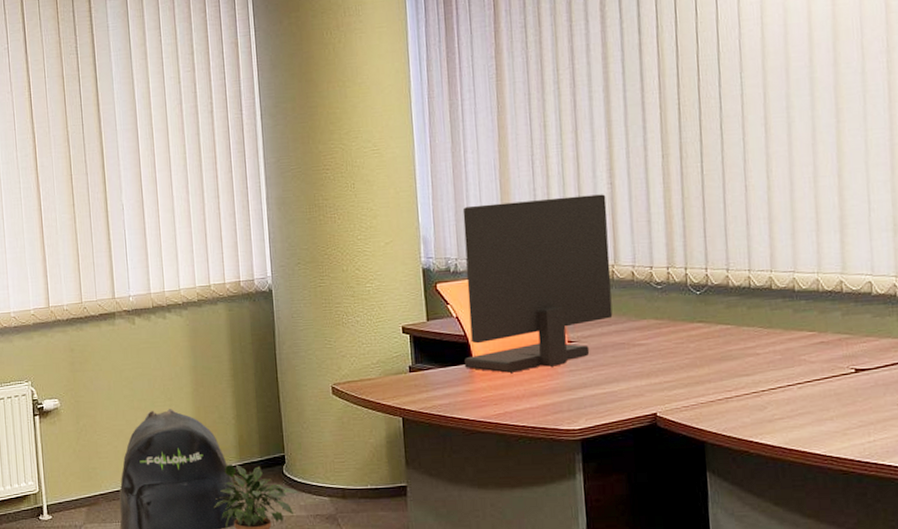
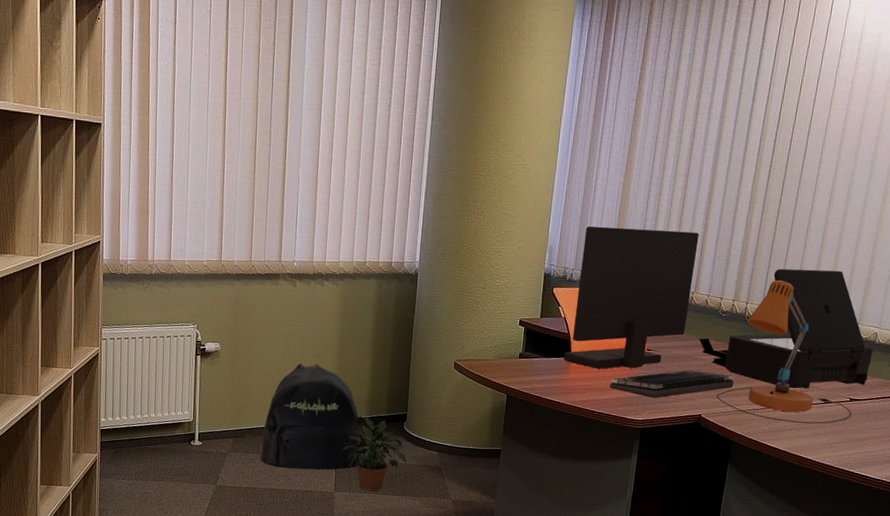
computer keyboard: none [528,359,691,401] -> present [609,370,734,399]
printer: none [633,212,873,366] -> present [699,268,874,389]
desk lamp: none [671,234,863,410] -> present [716,279,852,424]

